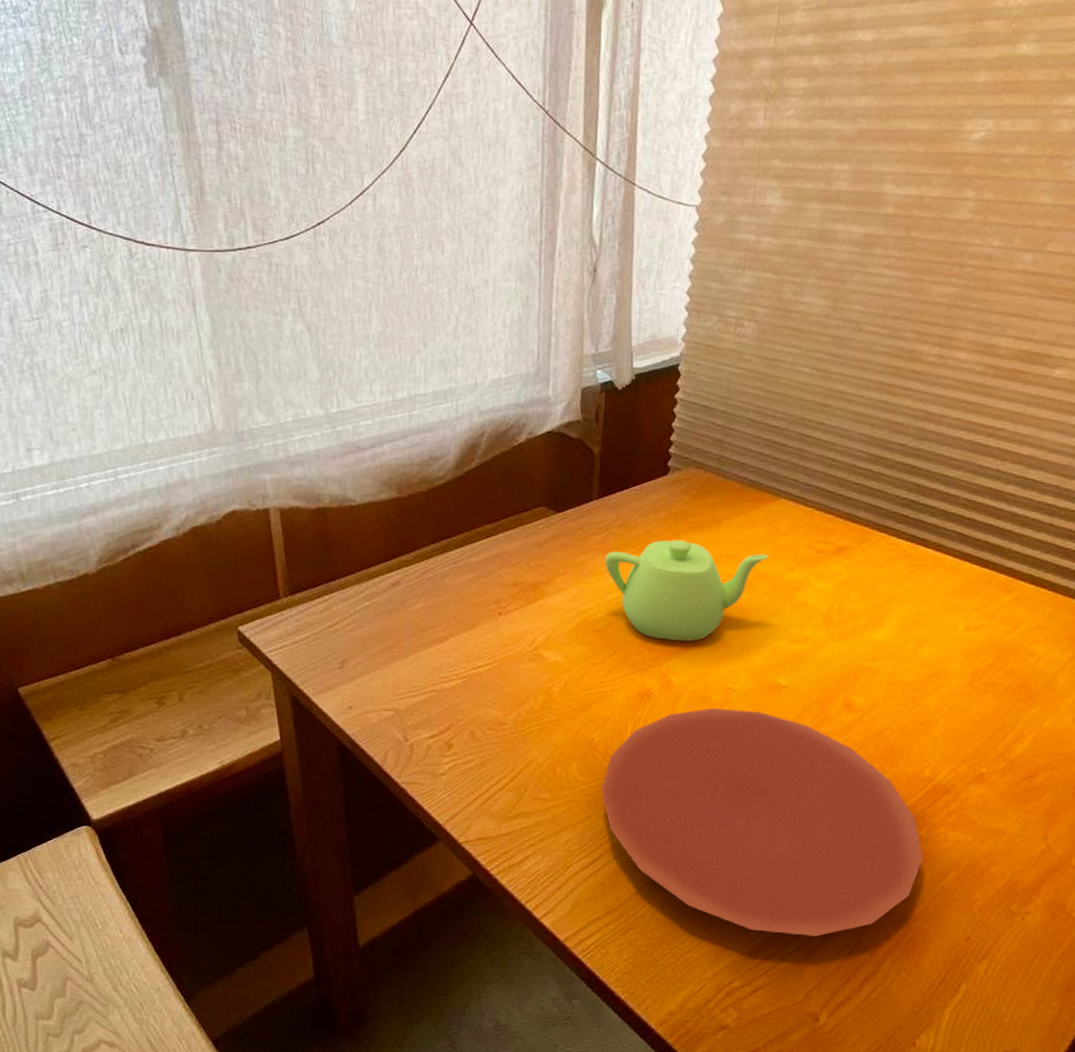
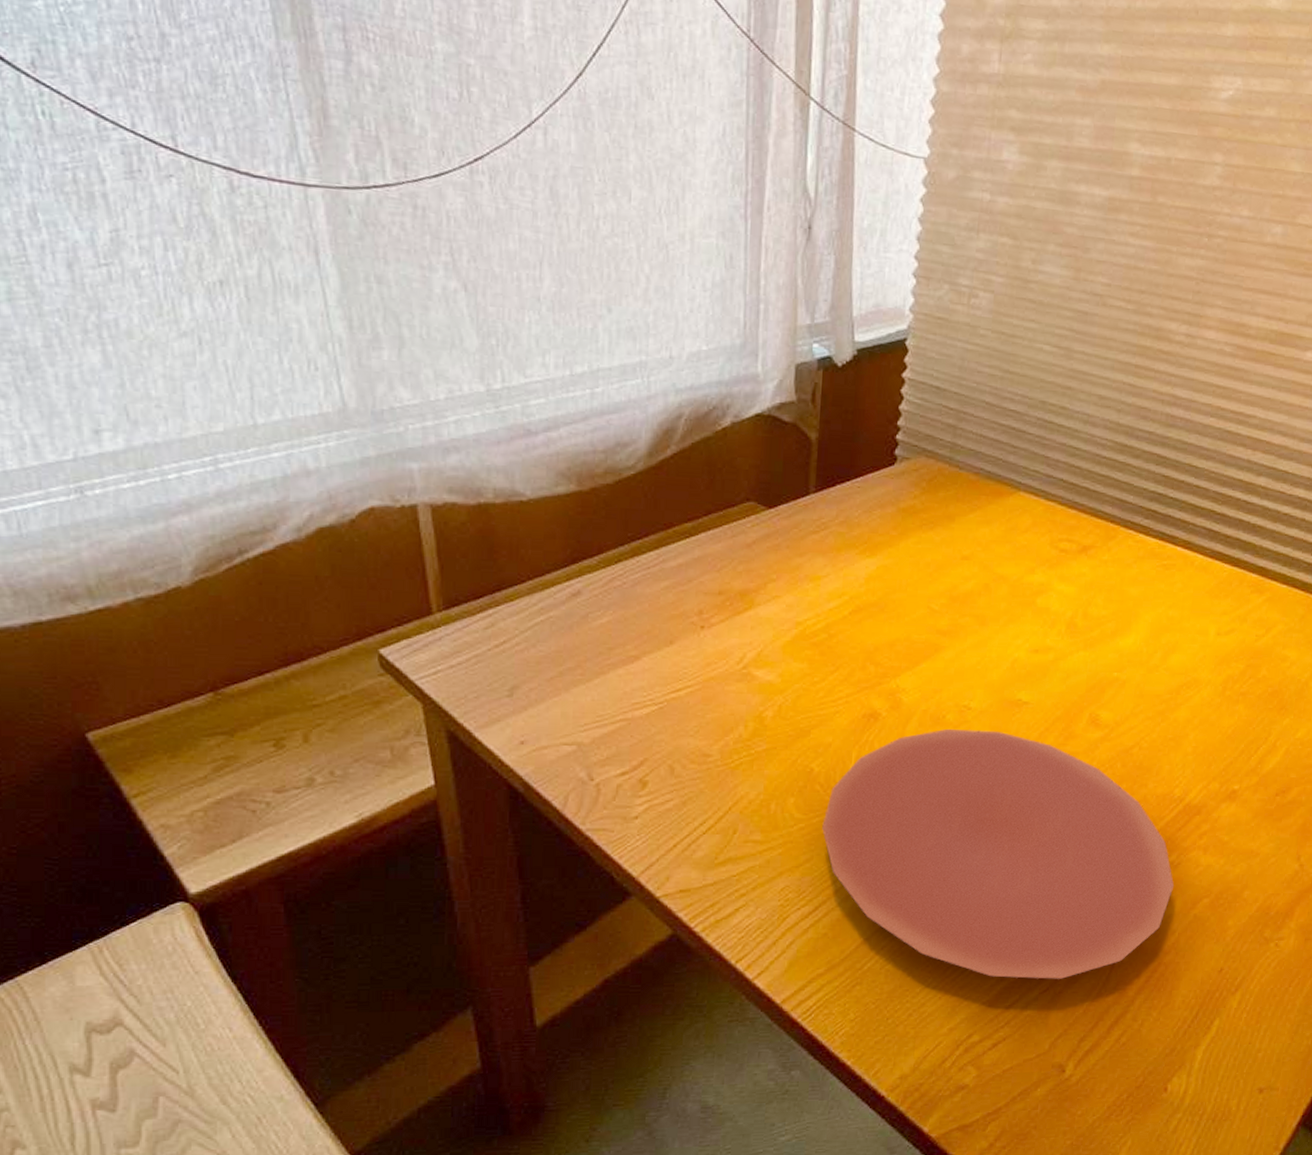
teapot: present [605,540,769,642] -> none [824,539,1008,655]

